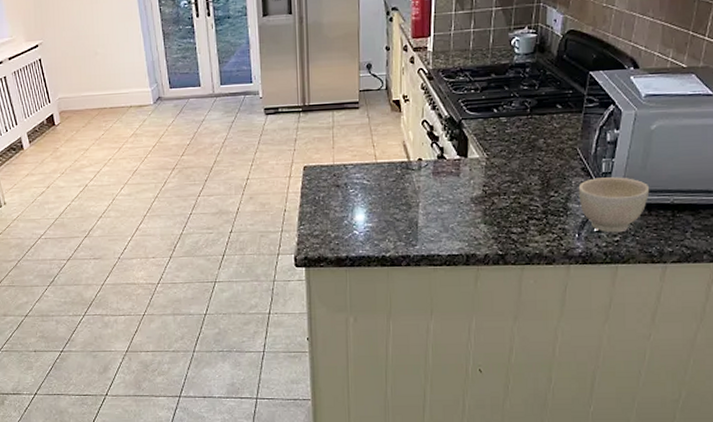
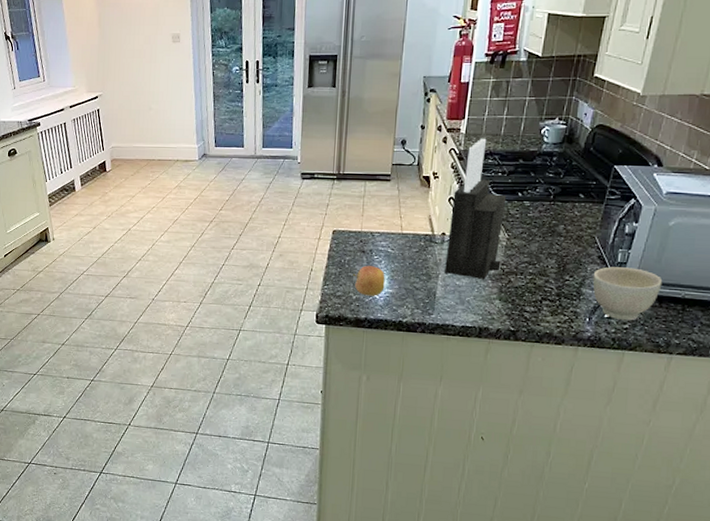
apple: none [328,200,364,233] -> present [352,266,385,296]
knife block: none [424,54,482,203] -> present [445,138,507,279]

